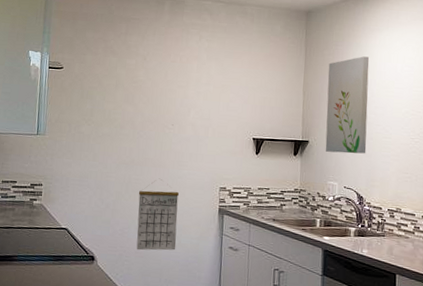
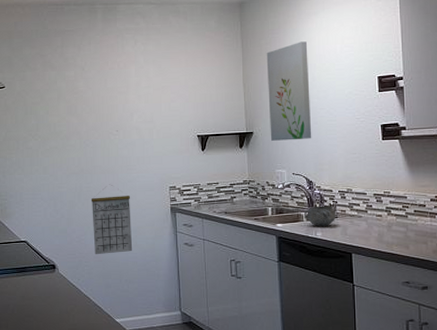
decorative bowl: none [352,222,384,244] -> present [304,206,336,226]

